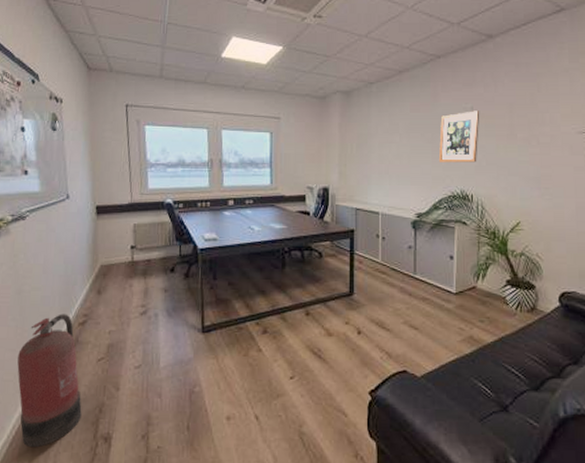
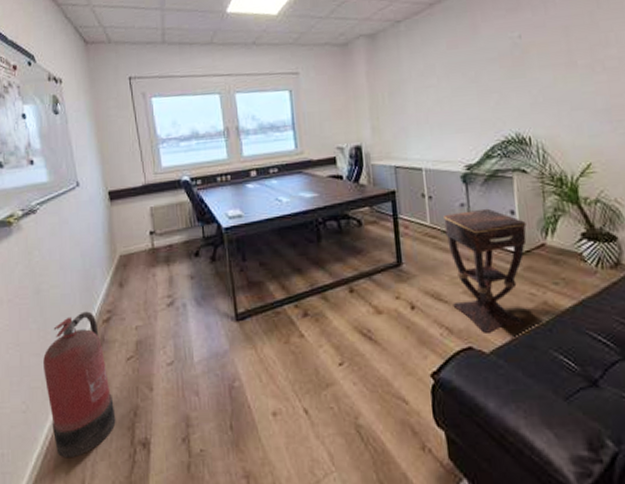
side table: none [393,252,462,359] -> present [443,208,527,333]
wall art: present [439,111,480,163] -> none [483,38,532,104]

